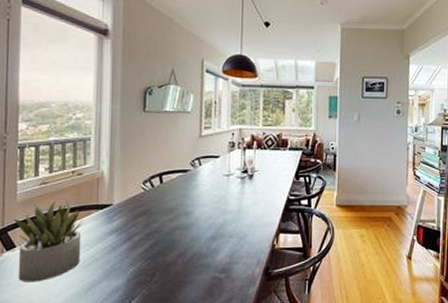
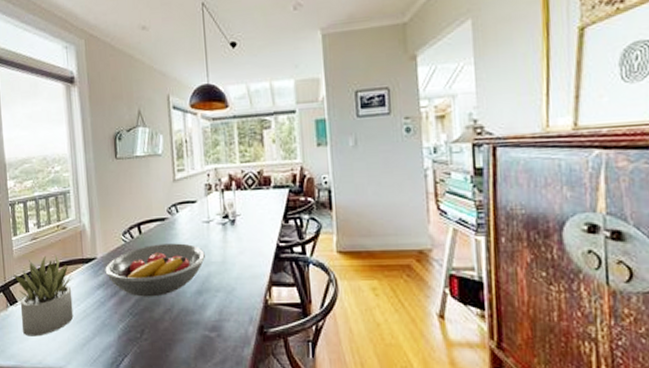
fruit bowl: none [120,193,222,242] -> present [105,243,205,297]

